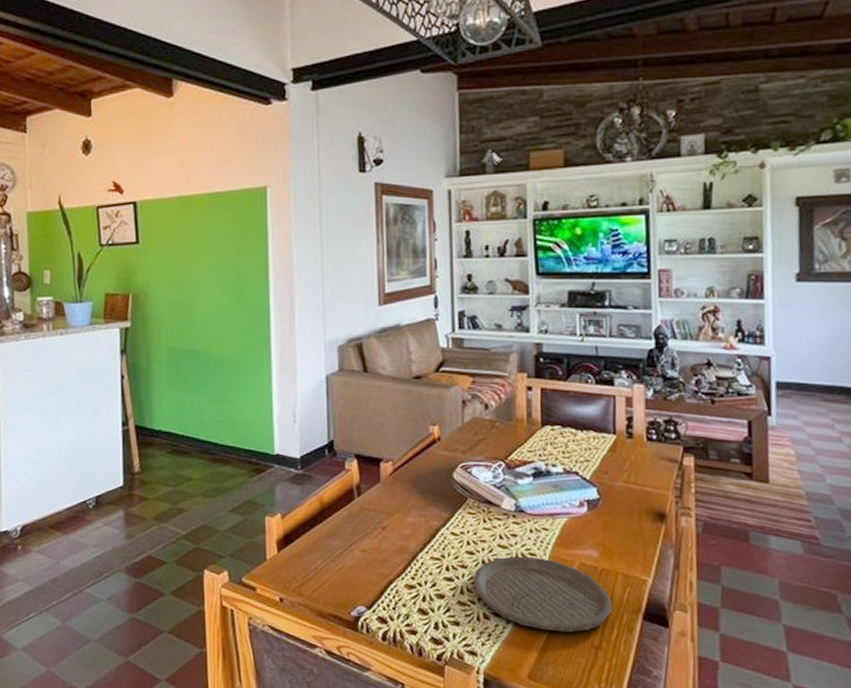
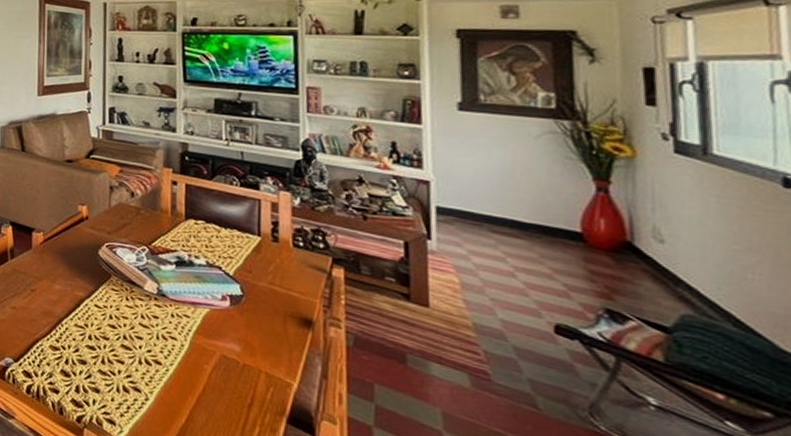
plate: present [472,556,612,632] -> none [113,336,254,422]

